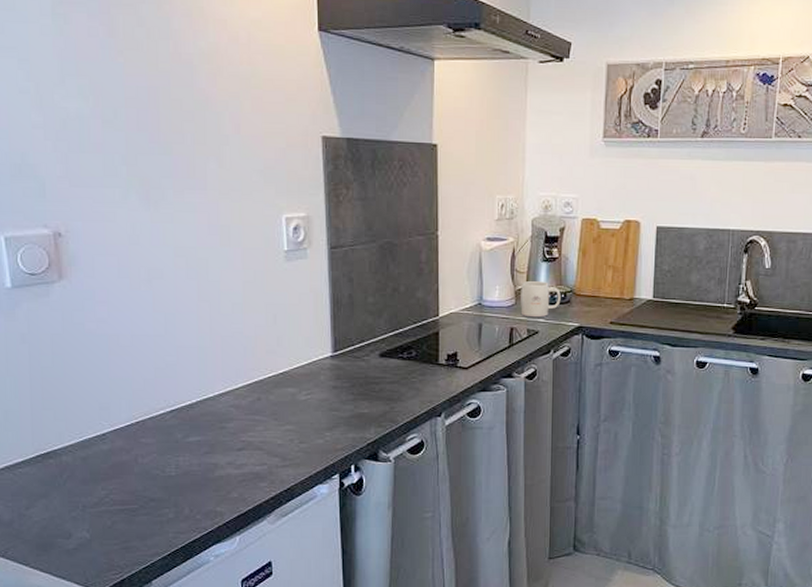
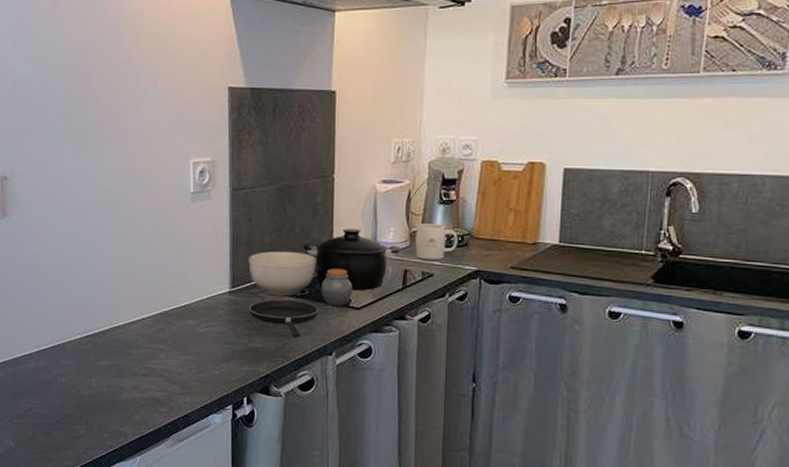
bowl: none [351,311,423,359] -> present [248,250,317,297]
frying pan: none [354,362,426,400] -> present [249,299,318,338]
saucepan: none [408,287,506,350] -> present [303,228,400,291]
jar: none [427,329,461,367] -> present [320,268,354,307]

